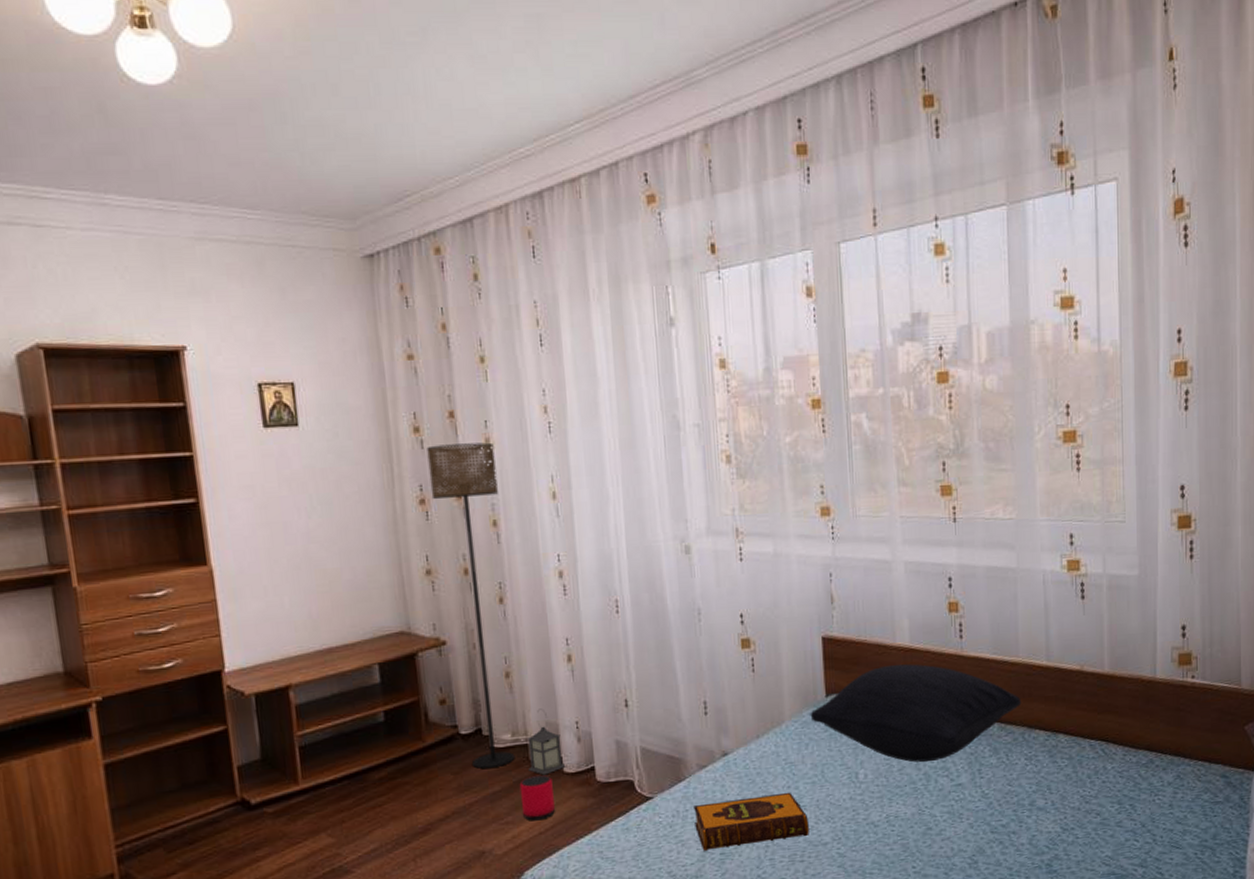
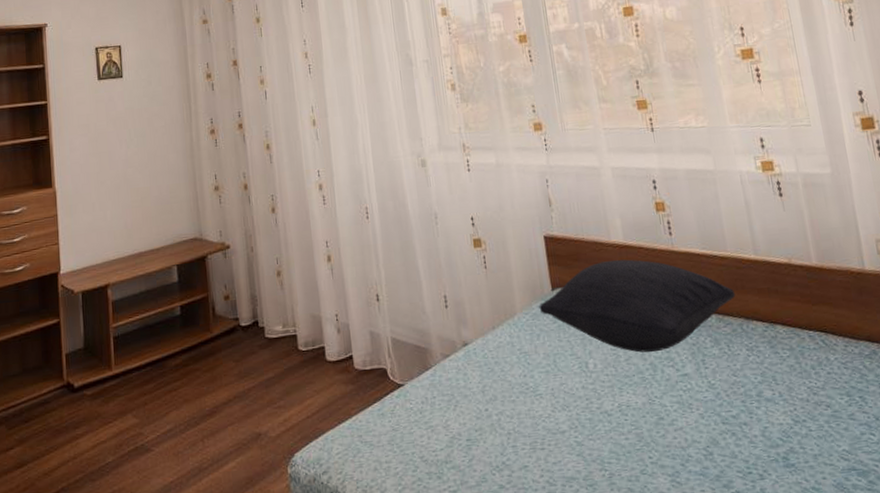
floor lamp: present [427,442,515,768] -> none [216,83,286,357]
speaker: present [519,775,555,821] -> none [289,363,320,406]
lantern: present [527,708,566,775] -> none [295,303,328,363]
hardback book: present [693,792,809,851] -> none [440,380,547,437]

